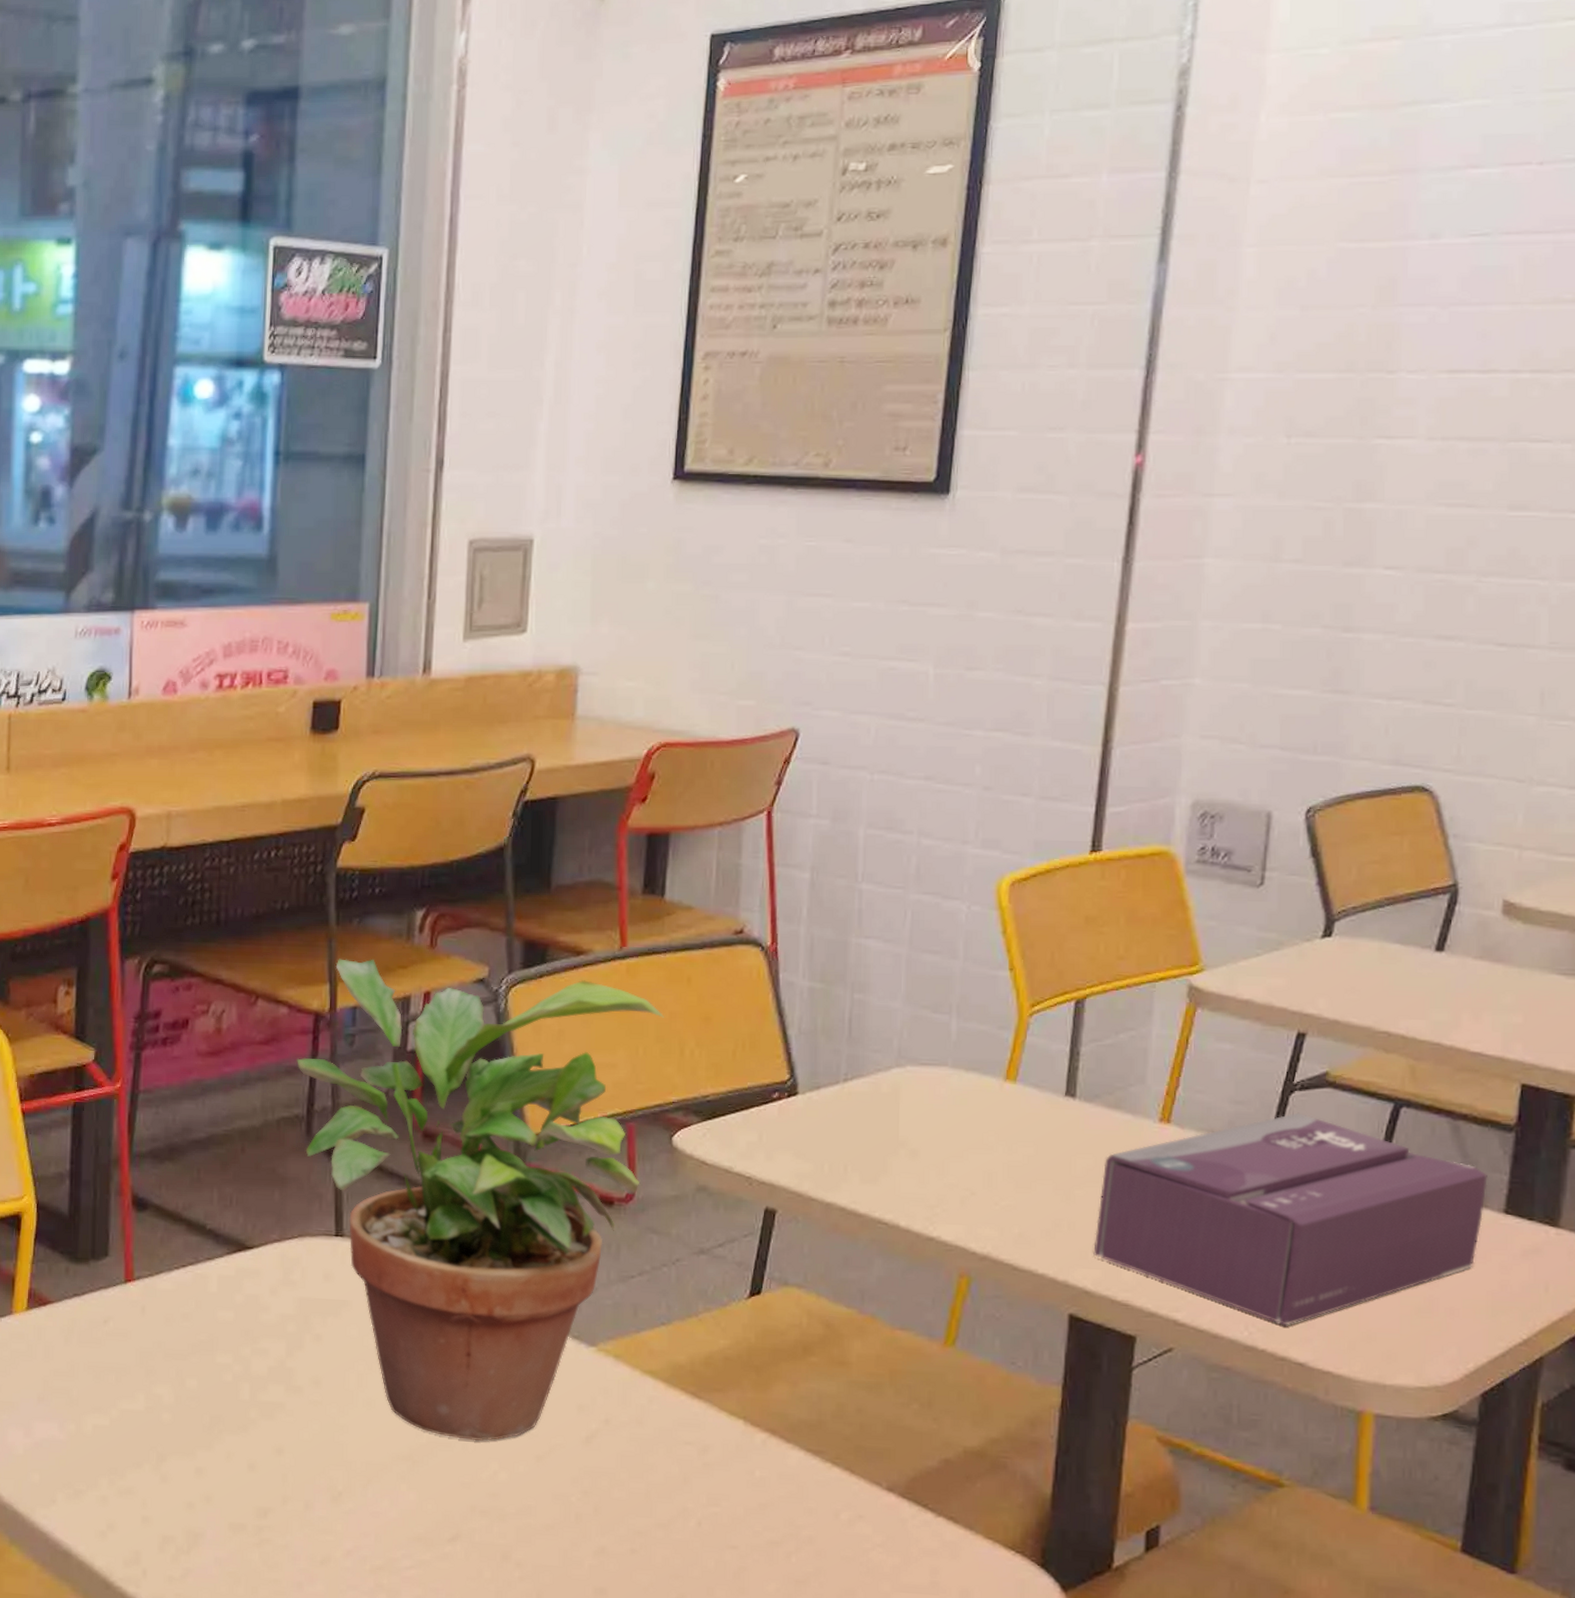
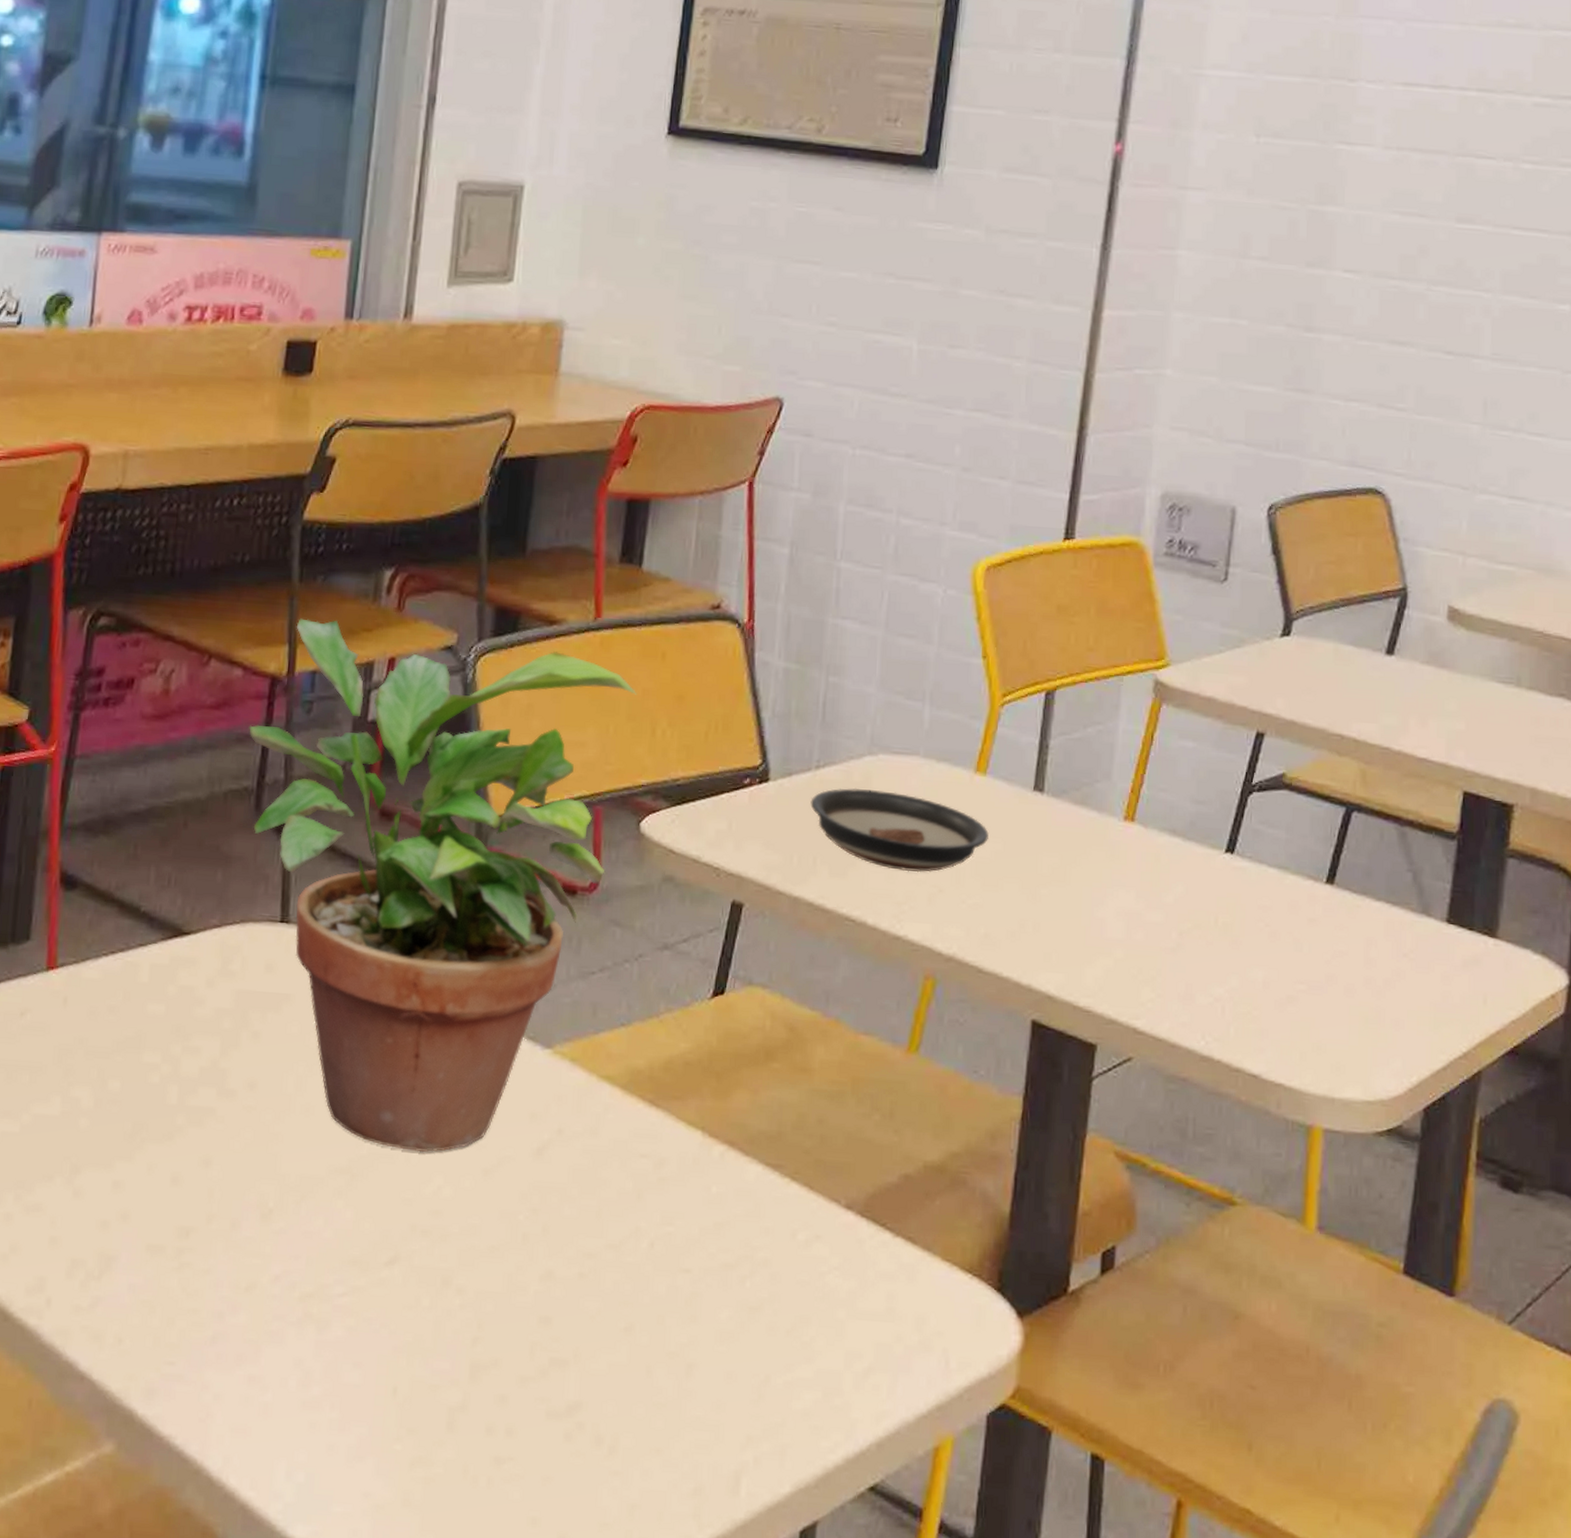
saucer: none [839,1098,1020,1177] -> present [810,788,989,873]
tissue box: present [1093,1112,1488,1326] -> none [1057,814,1432,1036]

